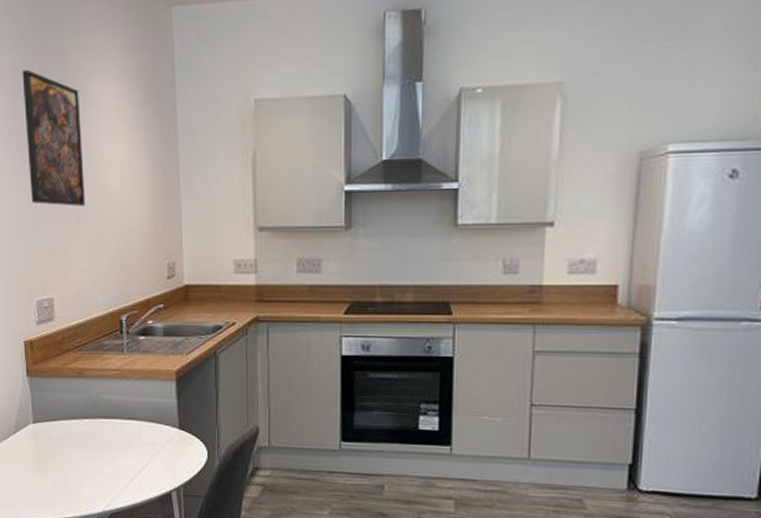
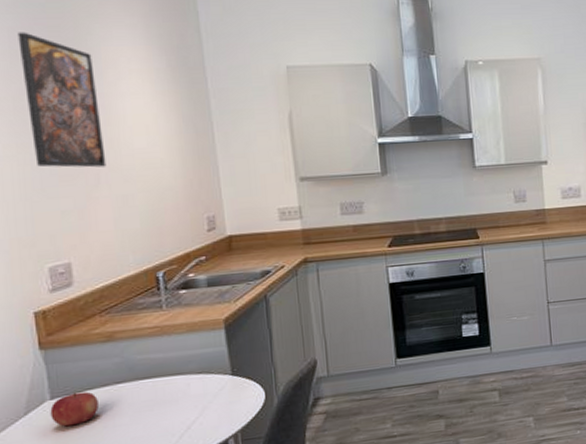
fruit: none [32,421,68,451] -> present [50,391,99,427]

